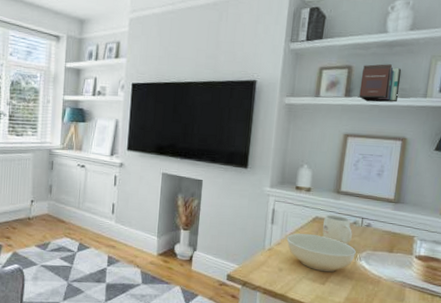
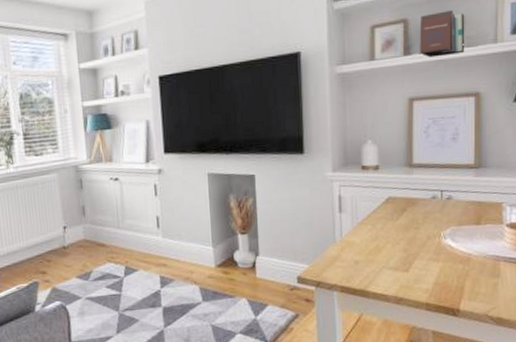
bowl: present [286,233,357,273] -> none [359,217,440,258]
mug: present [322,214,353,245] -> none [397,191,432,224]

